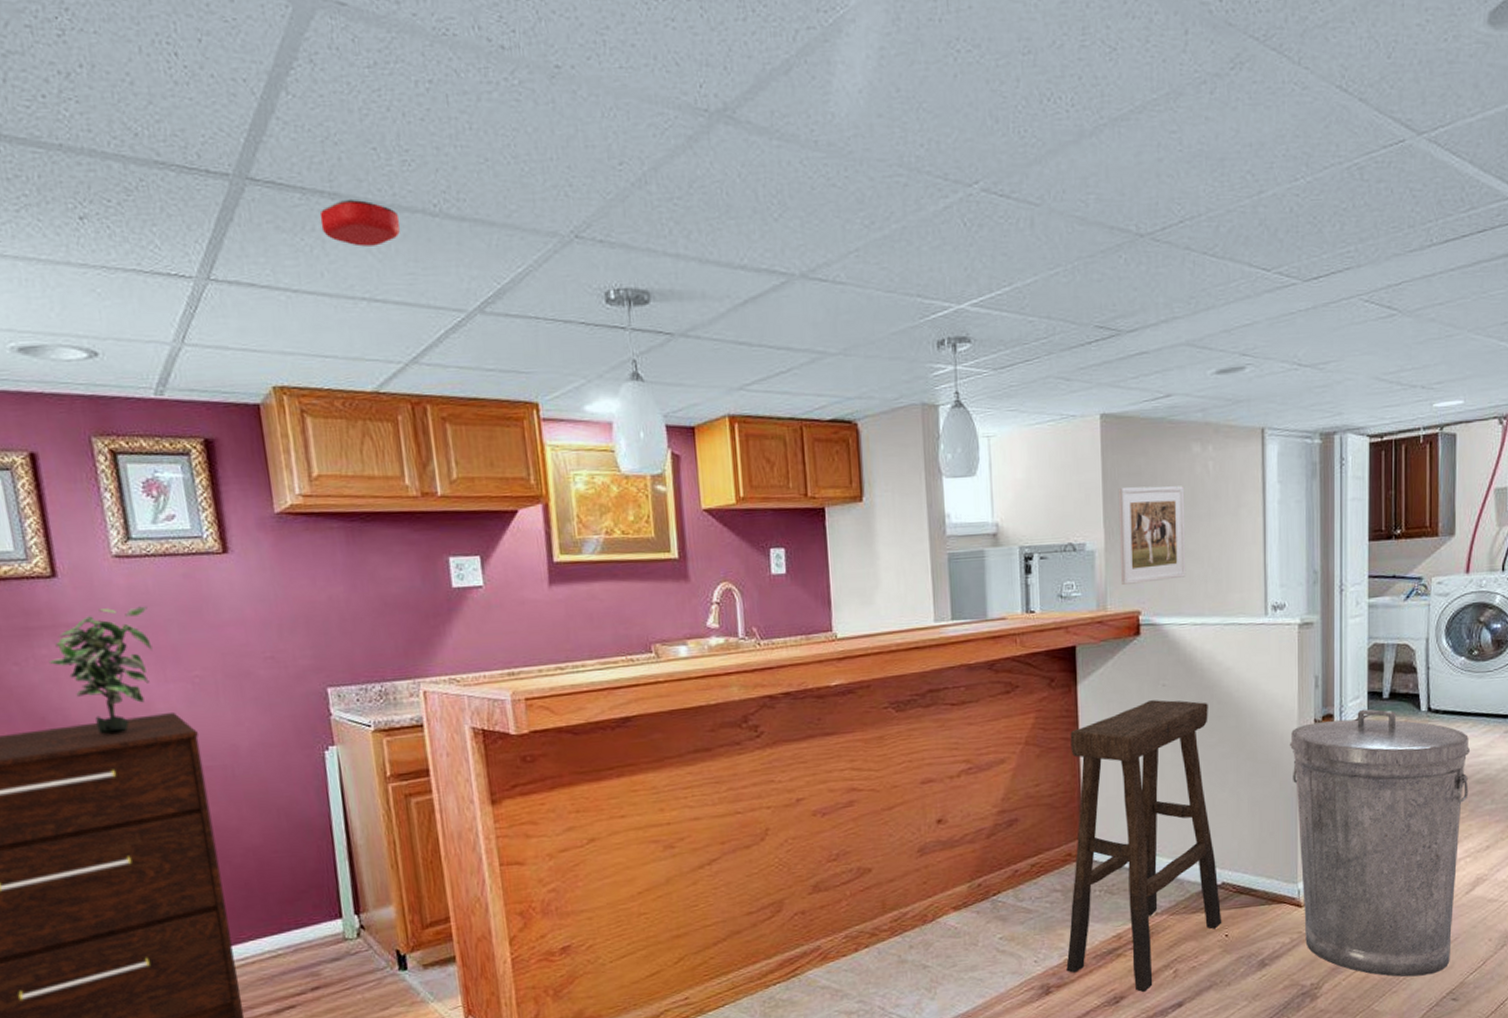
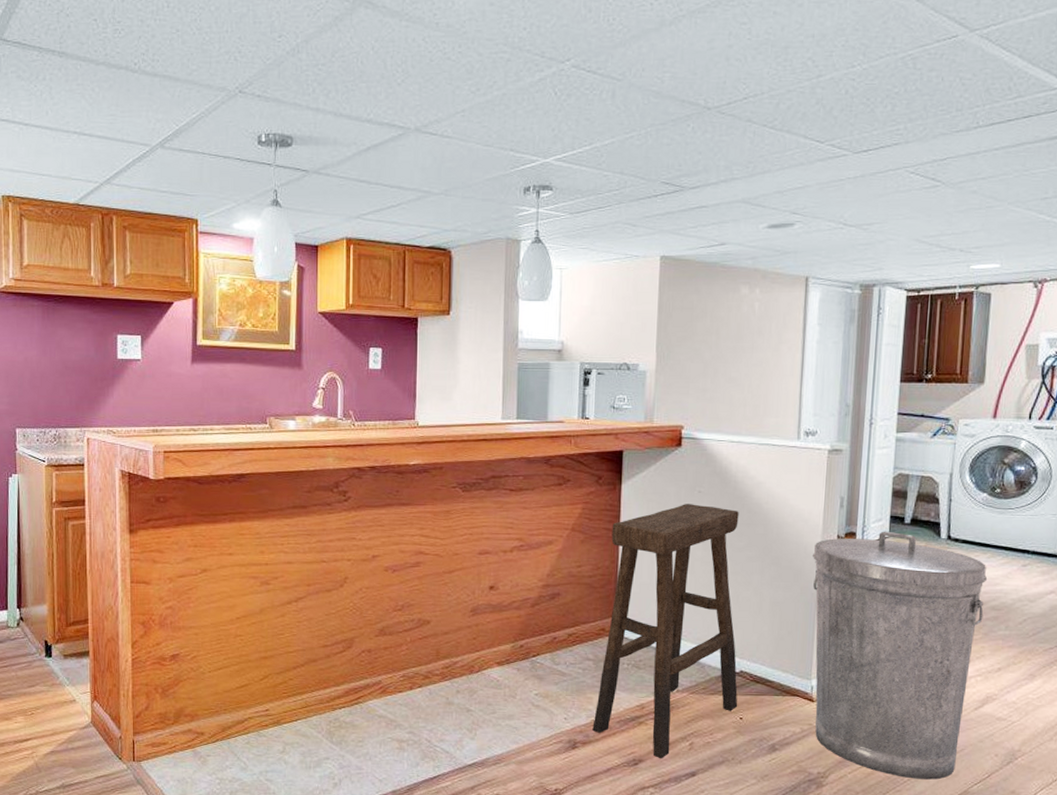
smoke detector: present [319,198,401,247] -> none [50,57,108,93]
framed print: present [1118,485,1186,585] -> none [668,319,730,402]

